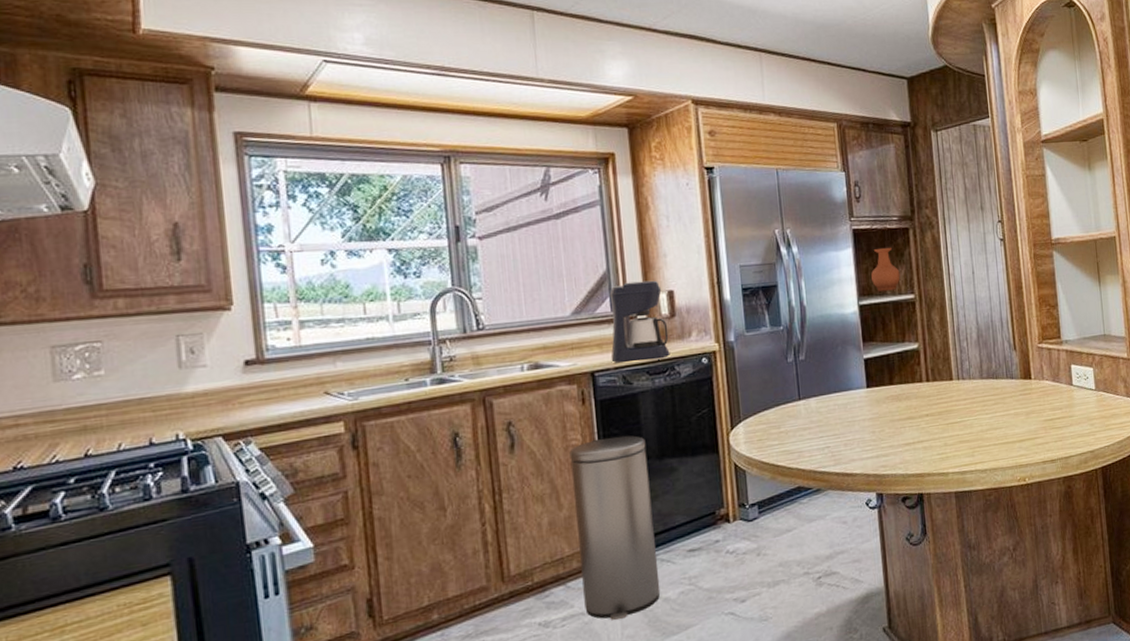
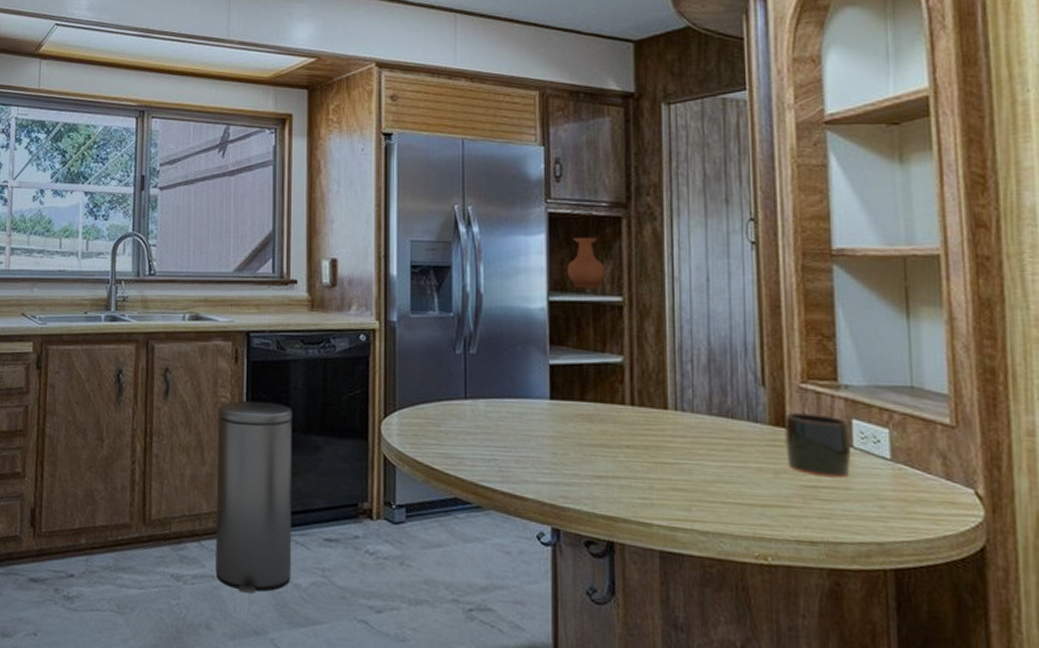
coffee maker: present [609,280,670,363] -> none [267,245,327,329]
mug: none [1030,364,1072,411] -> present [785,412,852,479]

